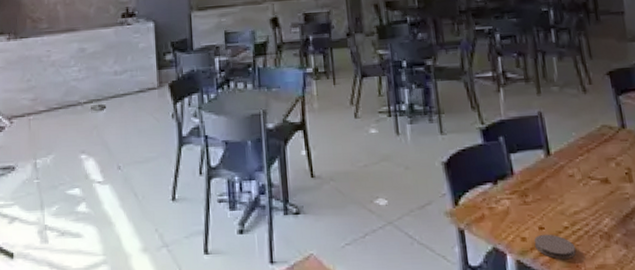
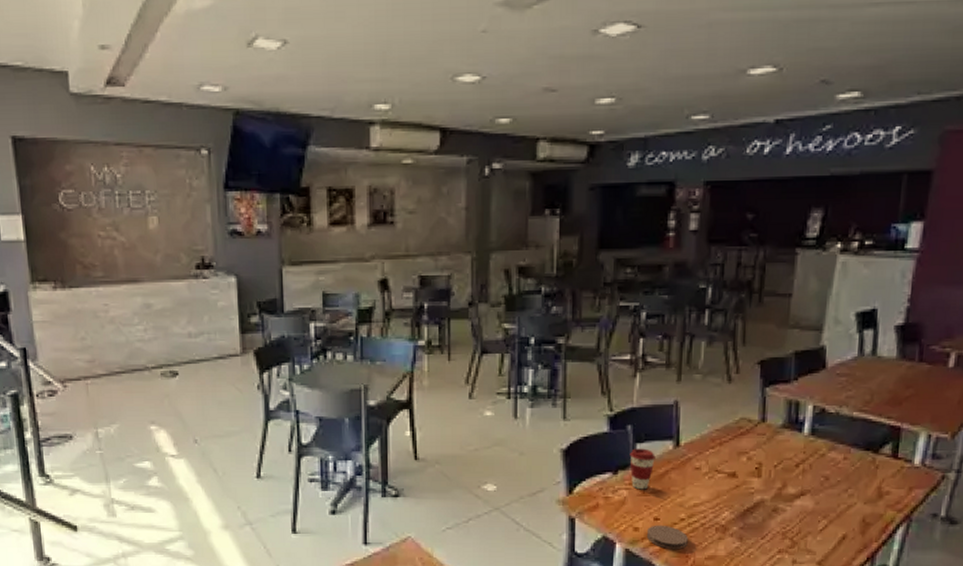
coffee cup: none [505,158,530,199] -> present [629,448,655,490]

